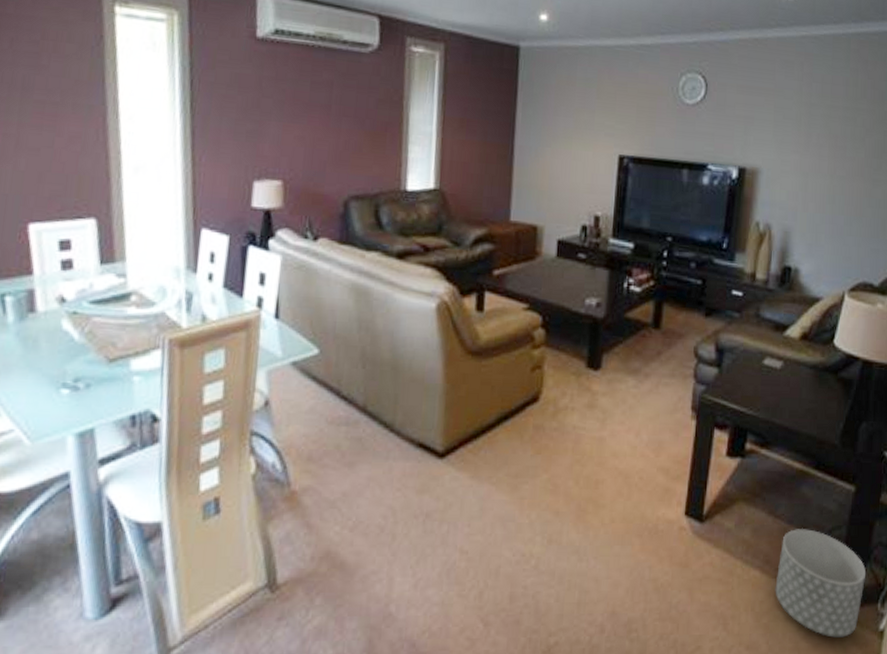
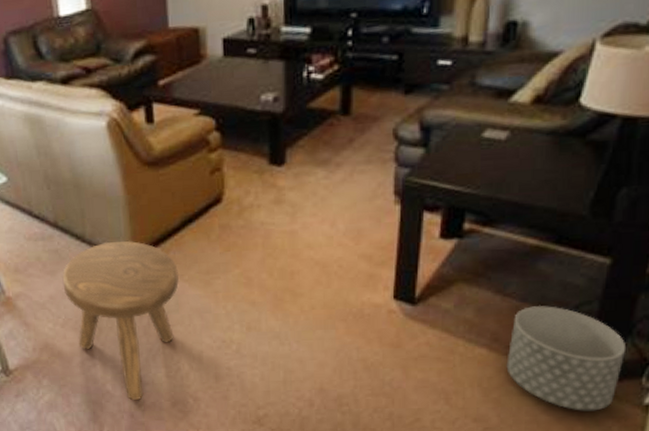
stool: none [360,433,488,626] -> present [62,240,180,401]

